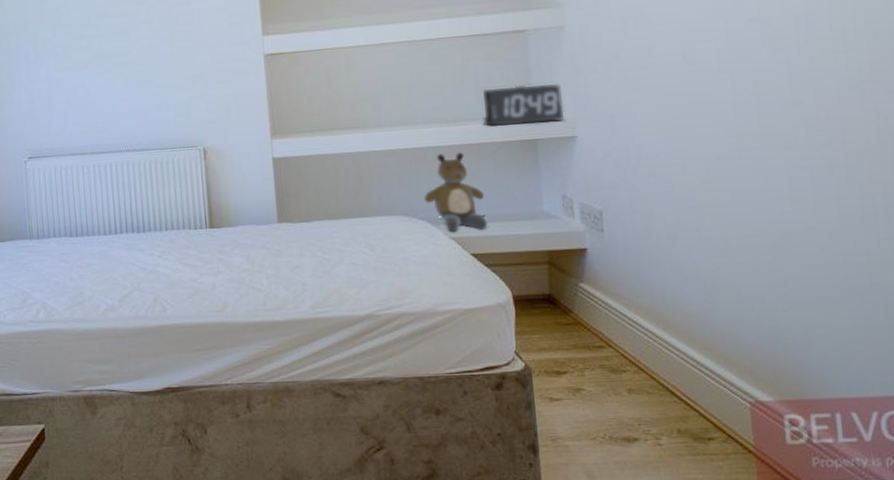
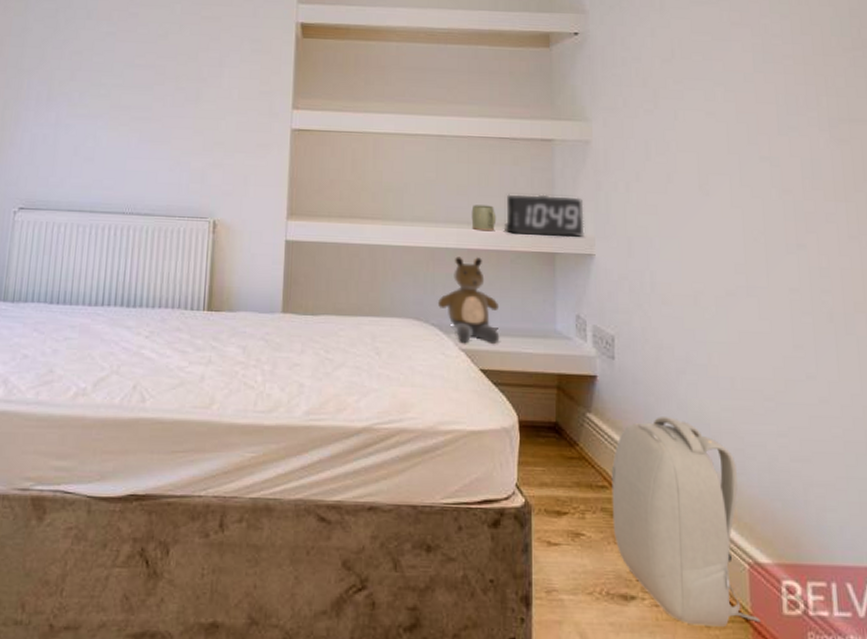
mug: none [448,102,475,127] -> present [471,205,497,231]
backpack: none [607,279,764,459] -> present [611,417,761,627]

